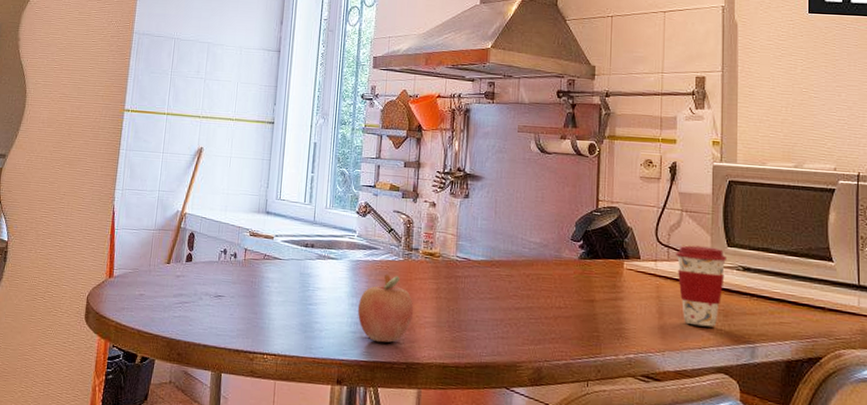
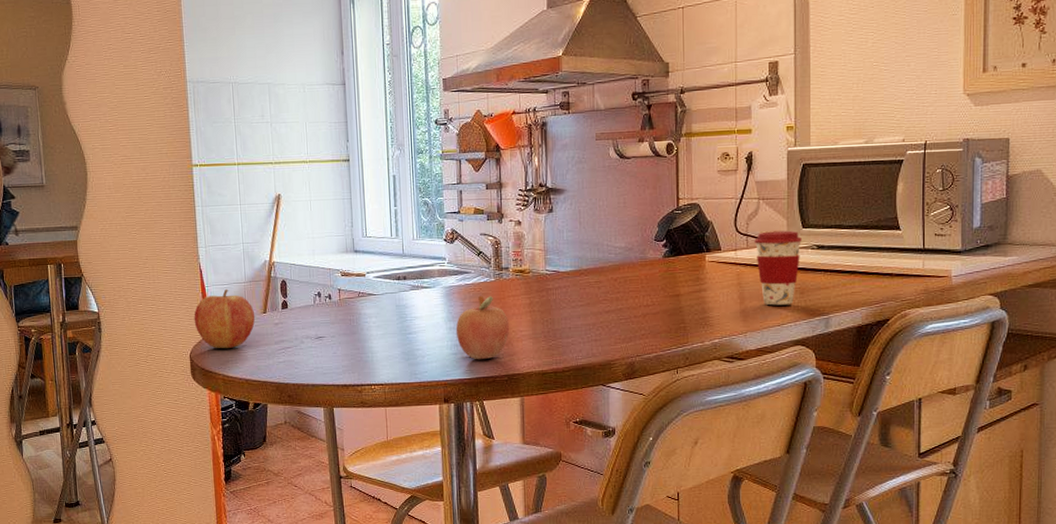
fruit: none [97,234,158,295] -> present [194,289,255,348]

